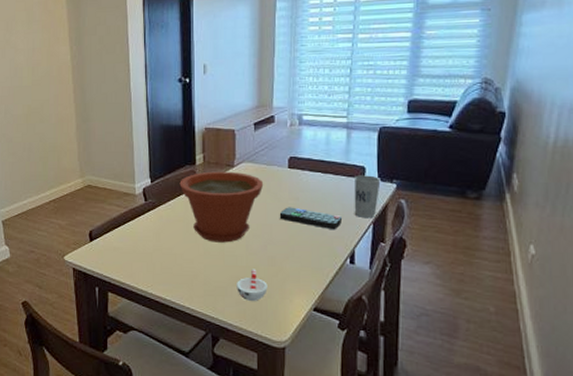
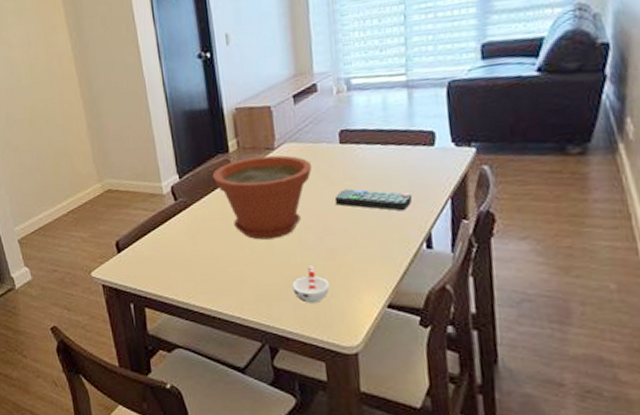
cup: present [354,175,381,219] -> none [423,140,456,193]

